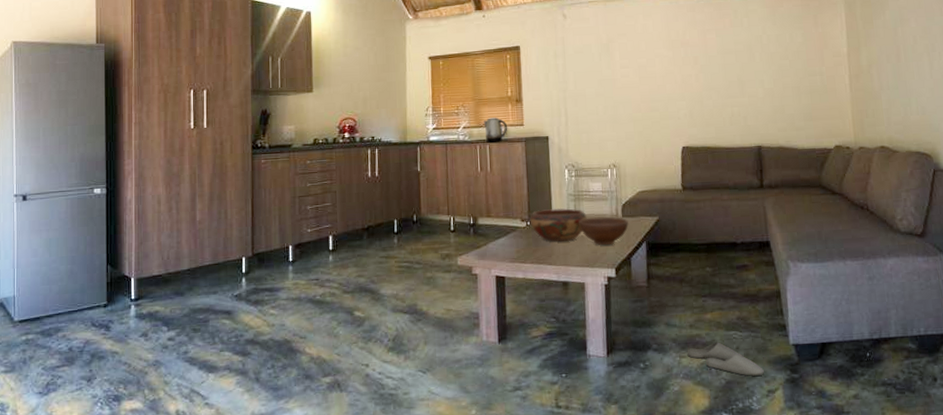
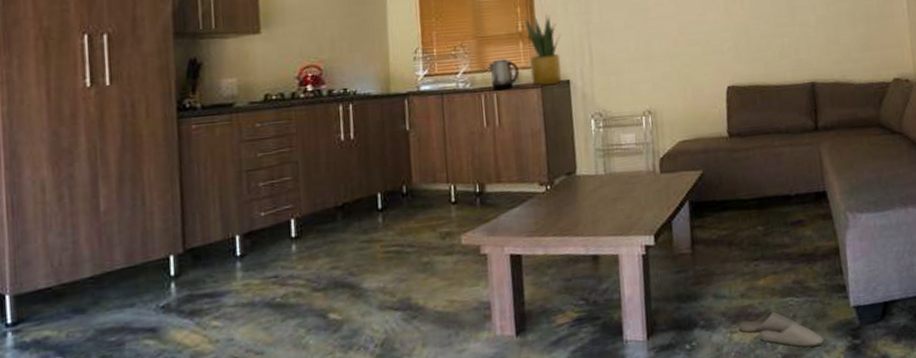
planter: none [513,82,543,141] -> present [525,13,562,87]
decorative bowl: present [529,208,588,242] -> none [550,166,620,208]
bowl: present [579,216,629,246] -> none [609,173,668,209]

